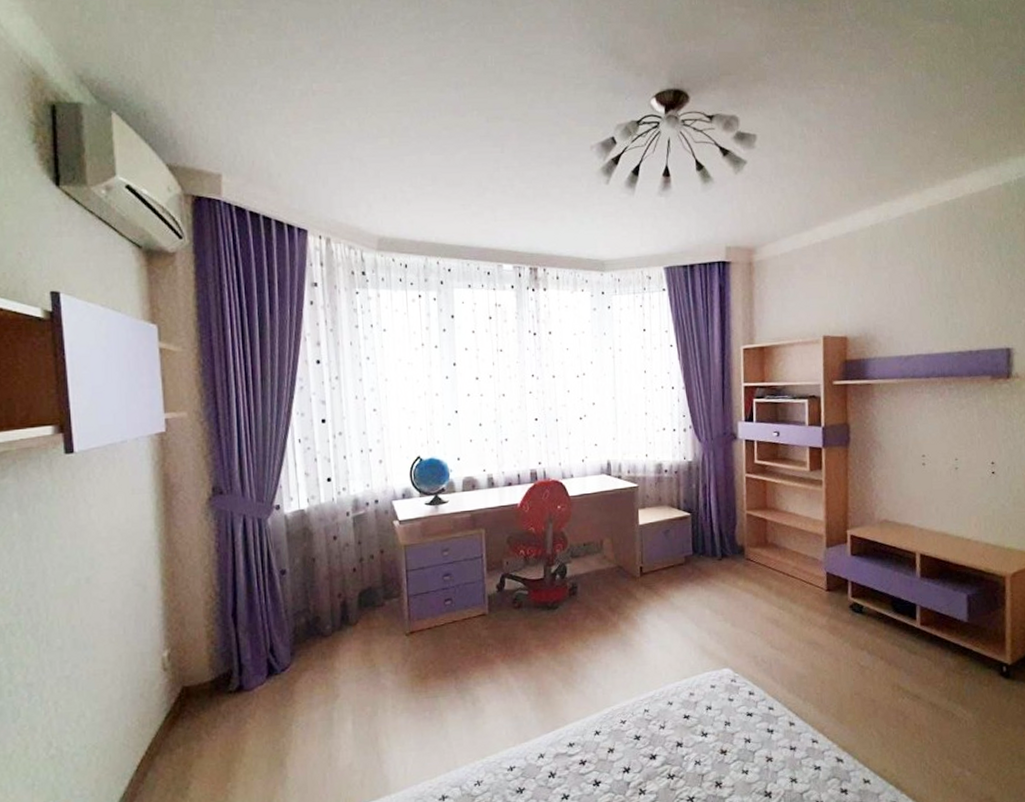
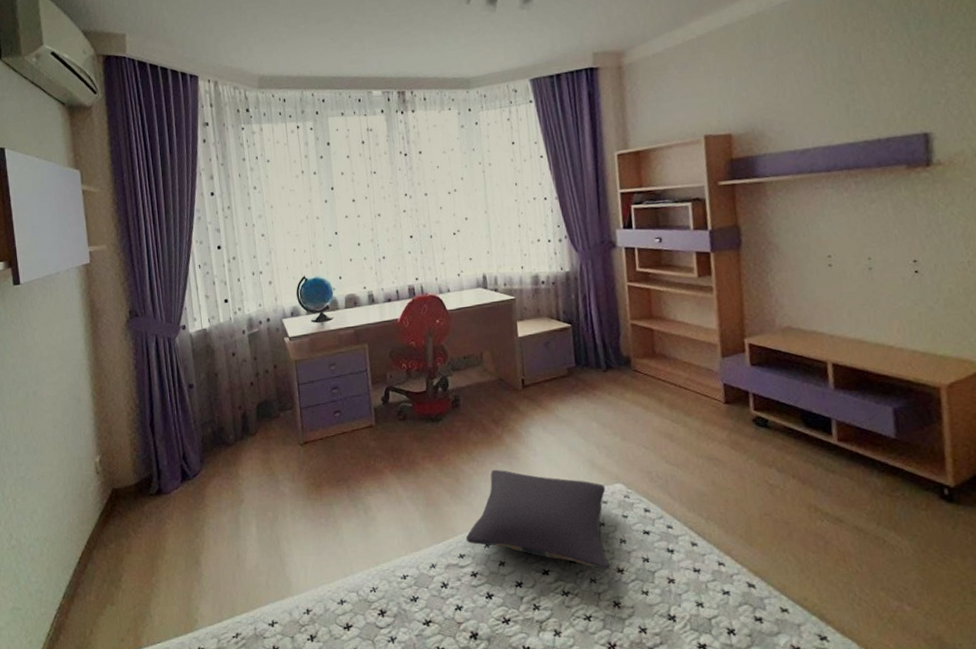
pillow: none [576,656,715,752] -> present [465,469,610,570]

